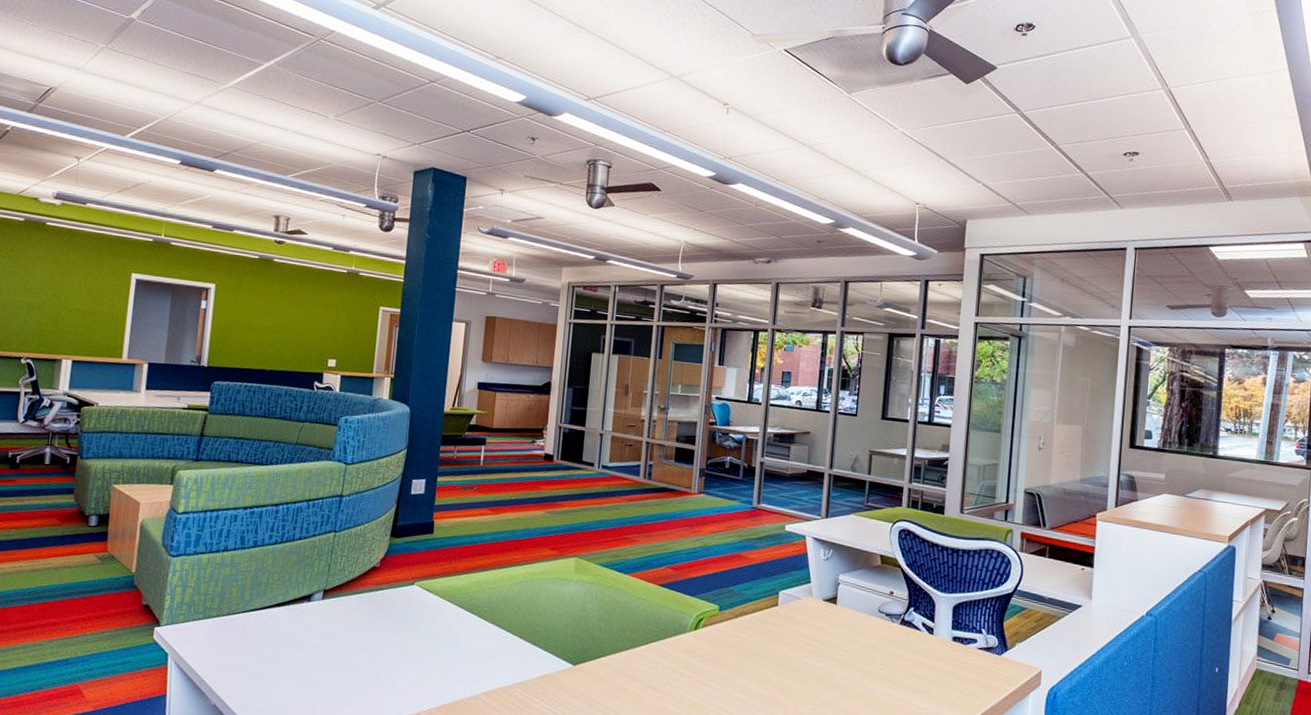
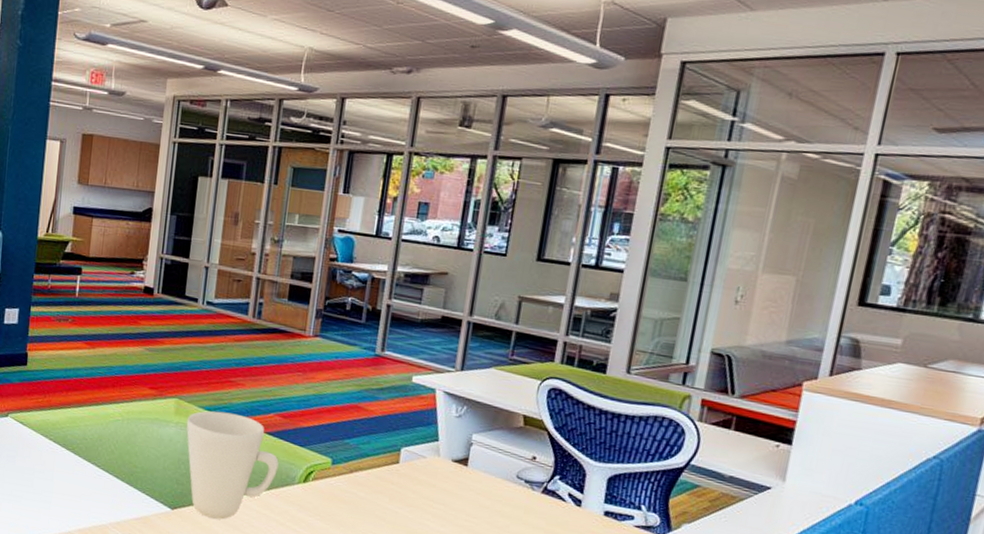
mug: none [585,567,672,672] -> present [186,411,279,520]

